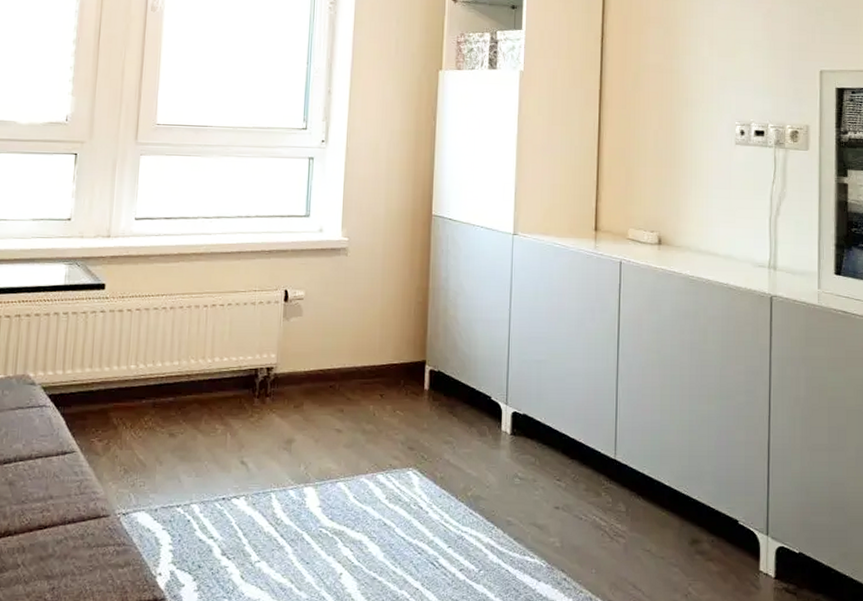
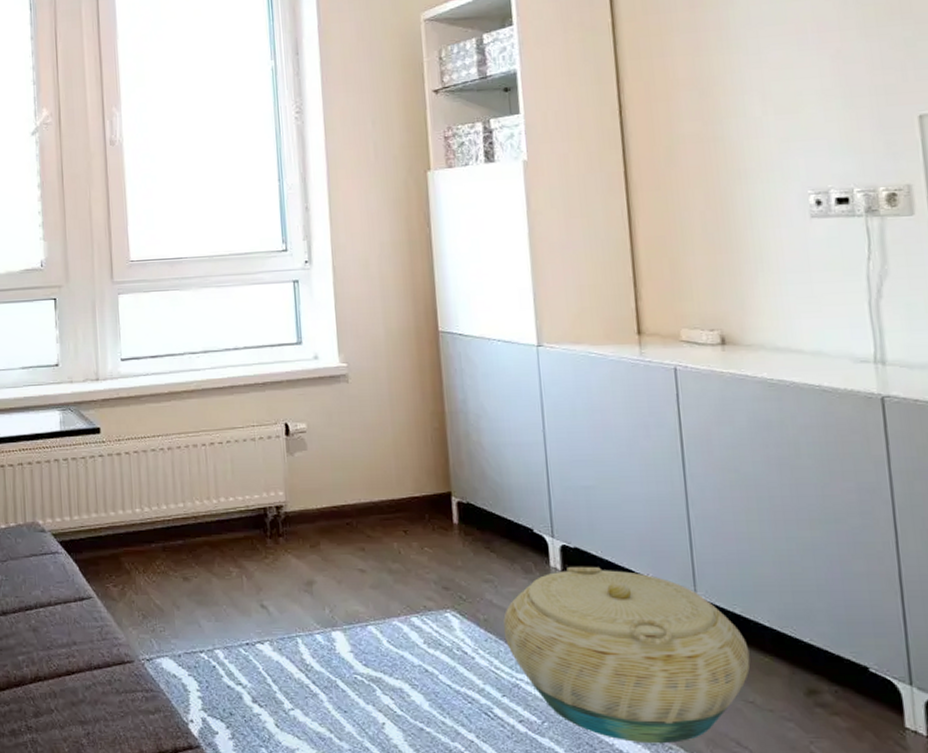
basket: none [456,430,651,588] -> present [503,566,750,744]

